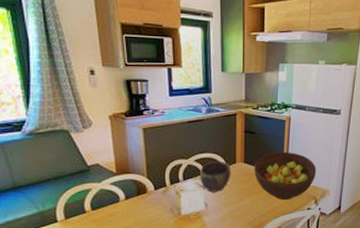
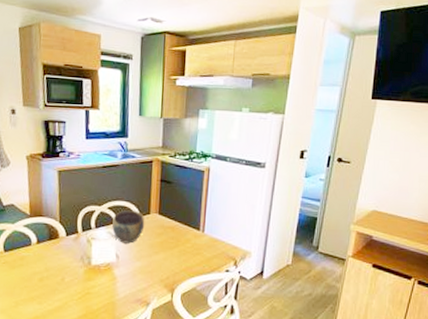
fruit bowl: present [254,152,317,201] -> none [169,205,237,259]

